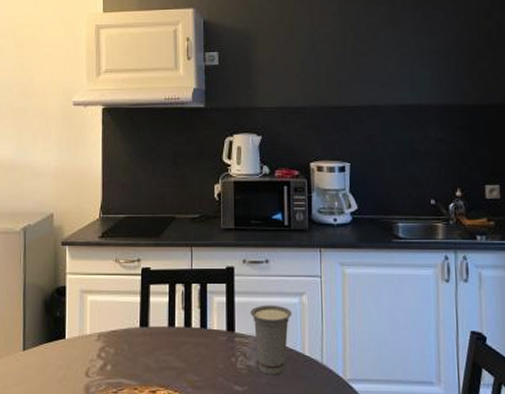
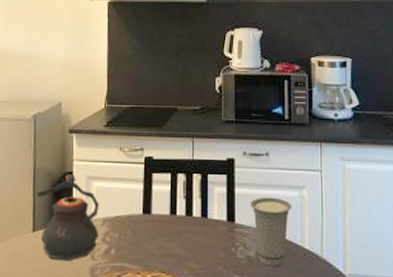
teapot: none [27,289,94,380] -> present [37,174,99,261]

